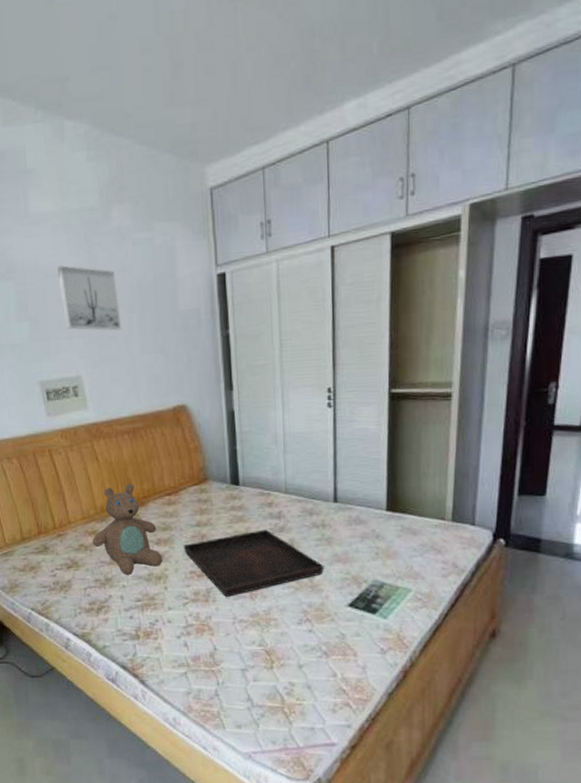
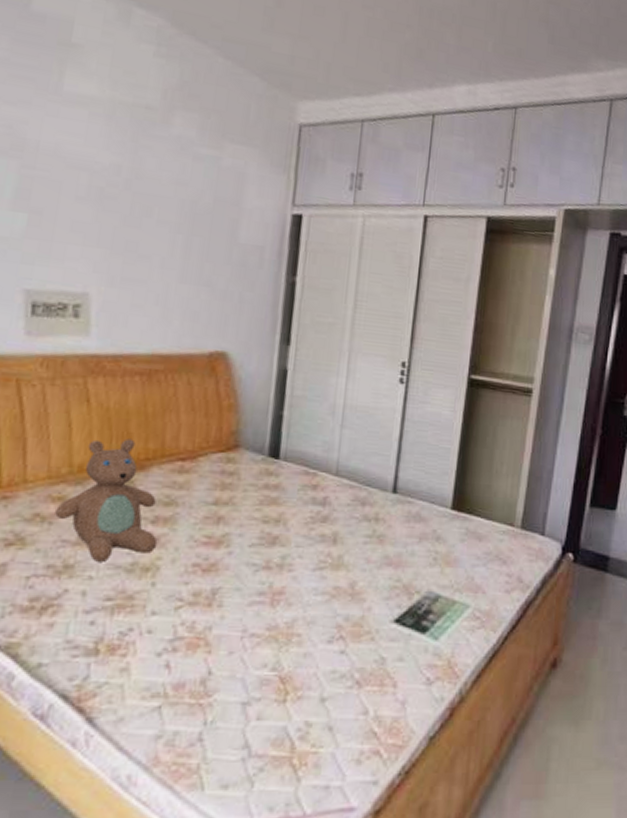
wall art: present [57,265,122,331] -> none [81,158,164,250]
serving tray: present [183,529,325,597] -> none [189,517,371,601]

